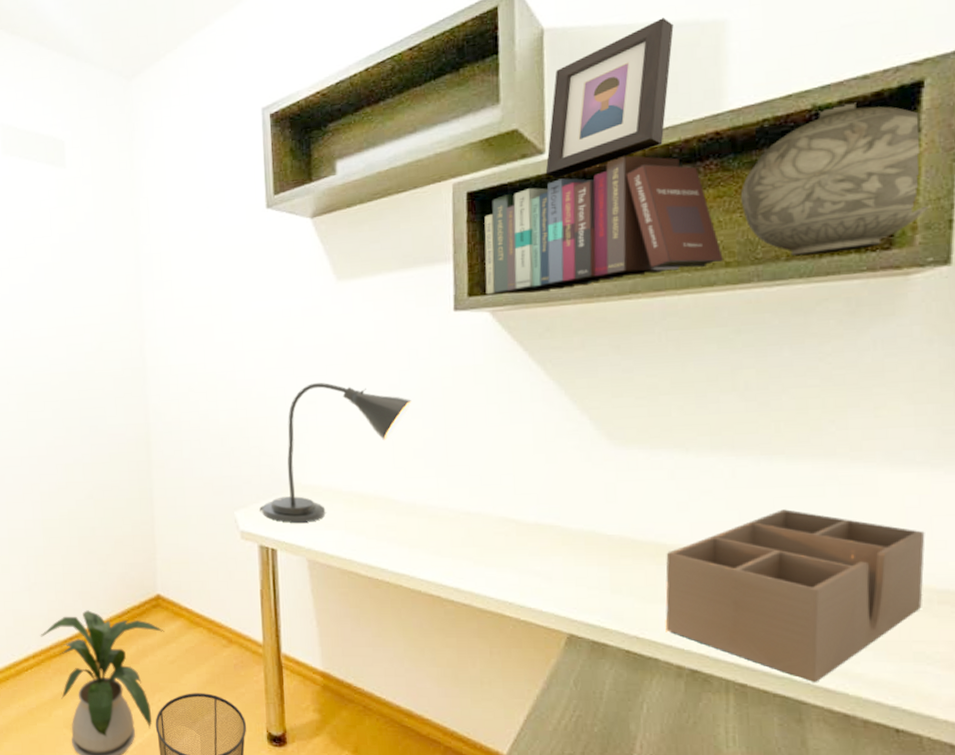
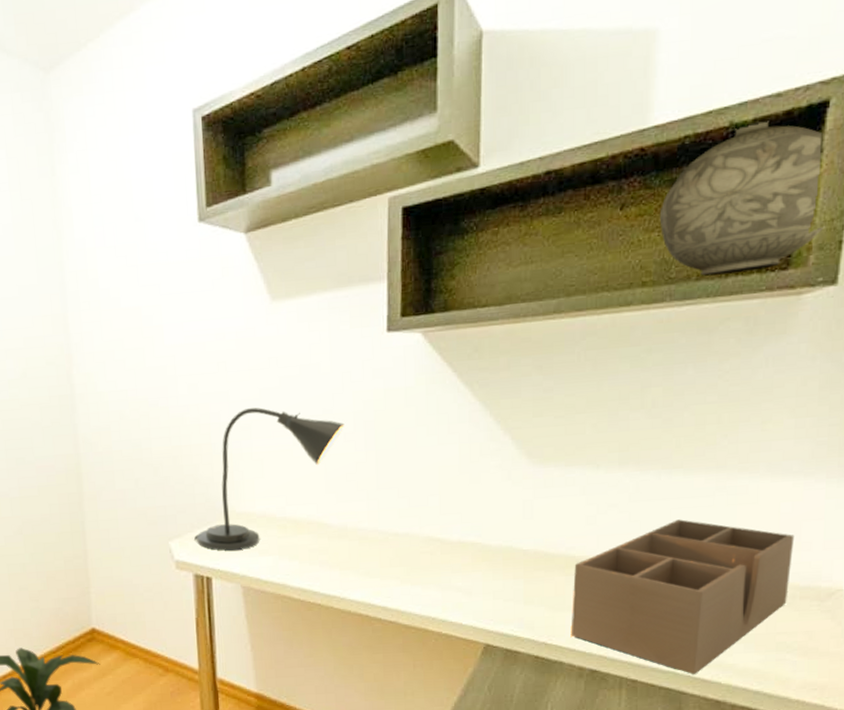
books: present [484,155,723,295] -> none [418,171,640,315]
picture frame: present [545,17,674,179] -> none [479,24,608,195]

